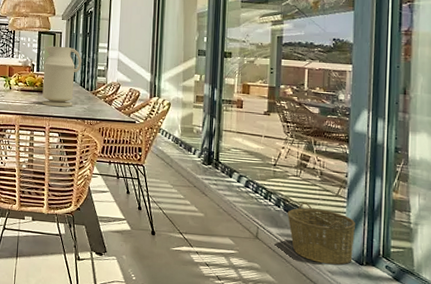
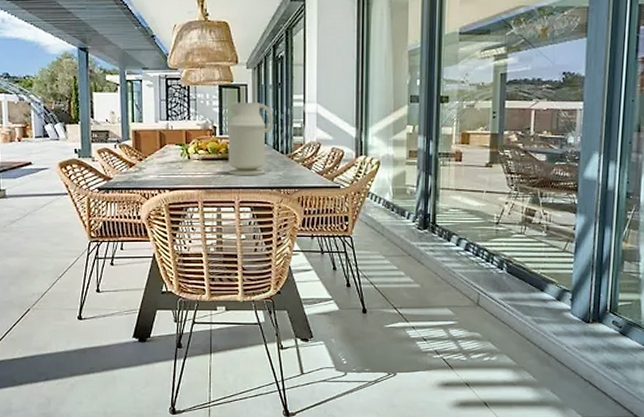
basket: present [287,202,355,266] -> none [511,261,582,326]

